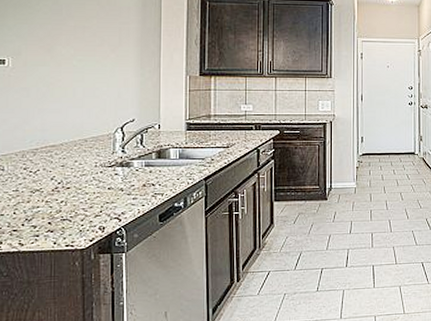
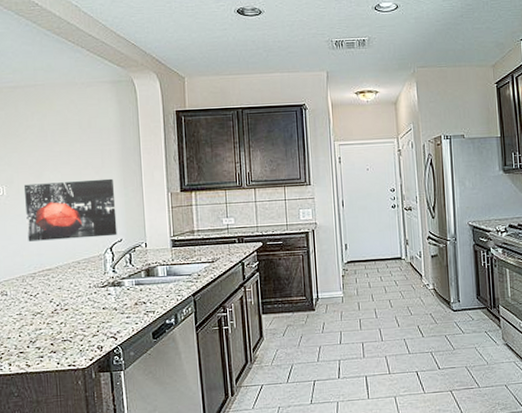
wall art: none [31,57,131,116] -> present [23,178,118,242]

